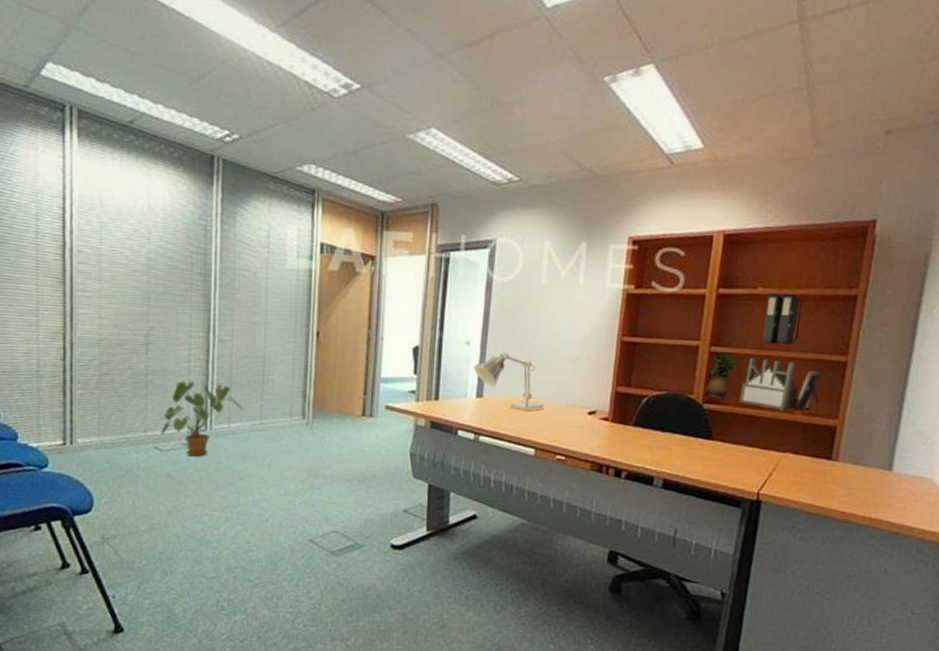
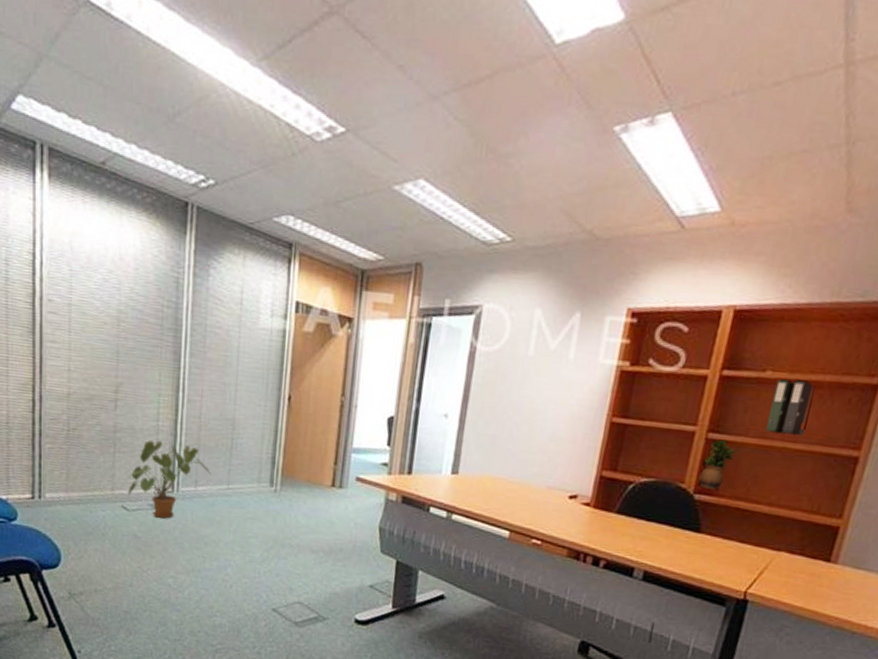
desk lamp: present [474,353,543,412] -> none [450,428,522,493]
file organizer: present [739,358,798,410] -> none [734,448,801,506]
picture frame: present [792,371,821,412] -> none [792,465,829,509]

